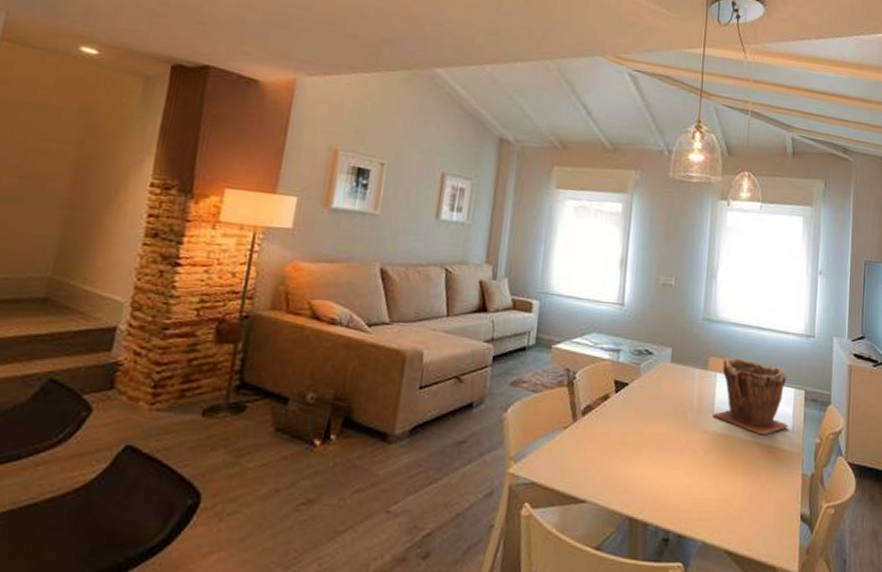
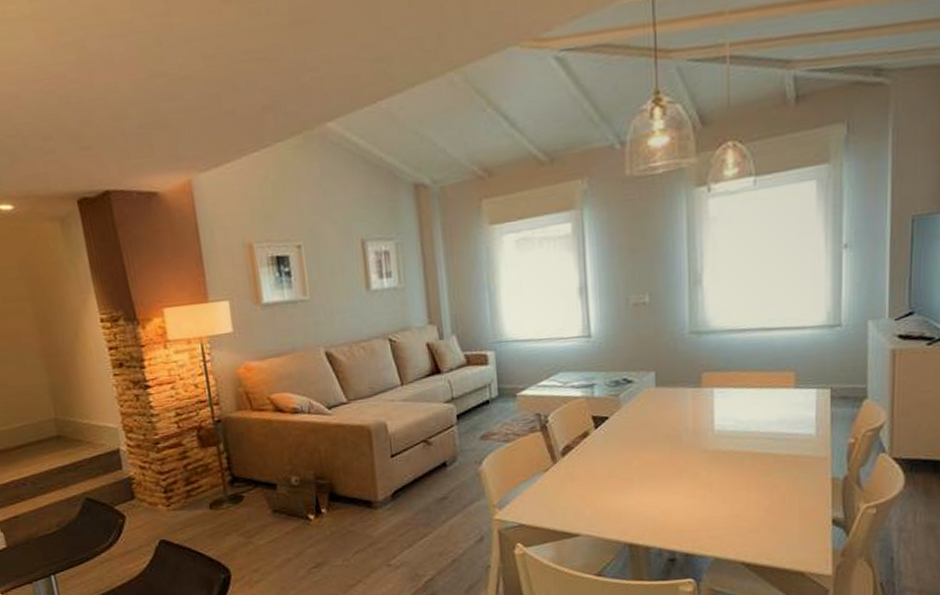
plant pot: present [713,357,788,436] -> none [713,368,810,446]

